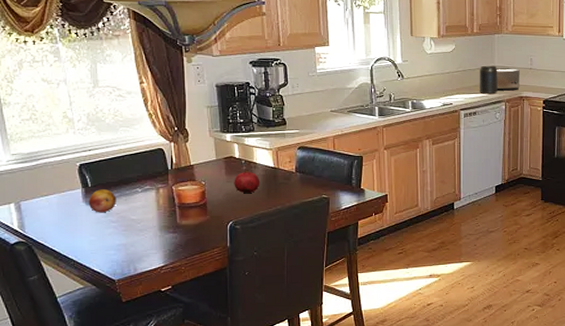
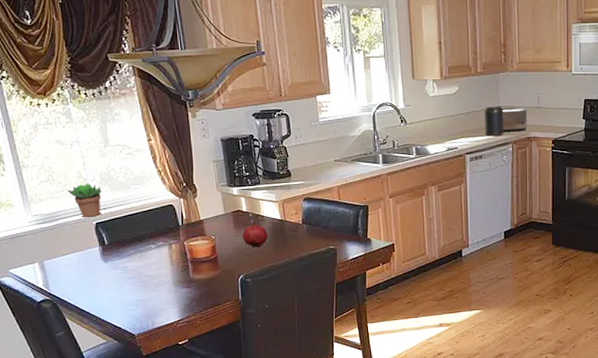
succulent plant: none [51,123,88,158] -> present [67,183,102,217]
fruit: present [88,189,116,213] -> none [106,246,132,270]

